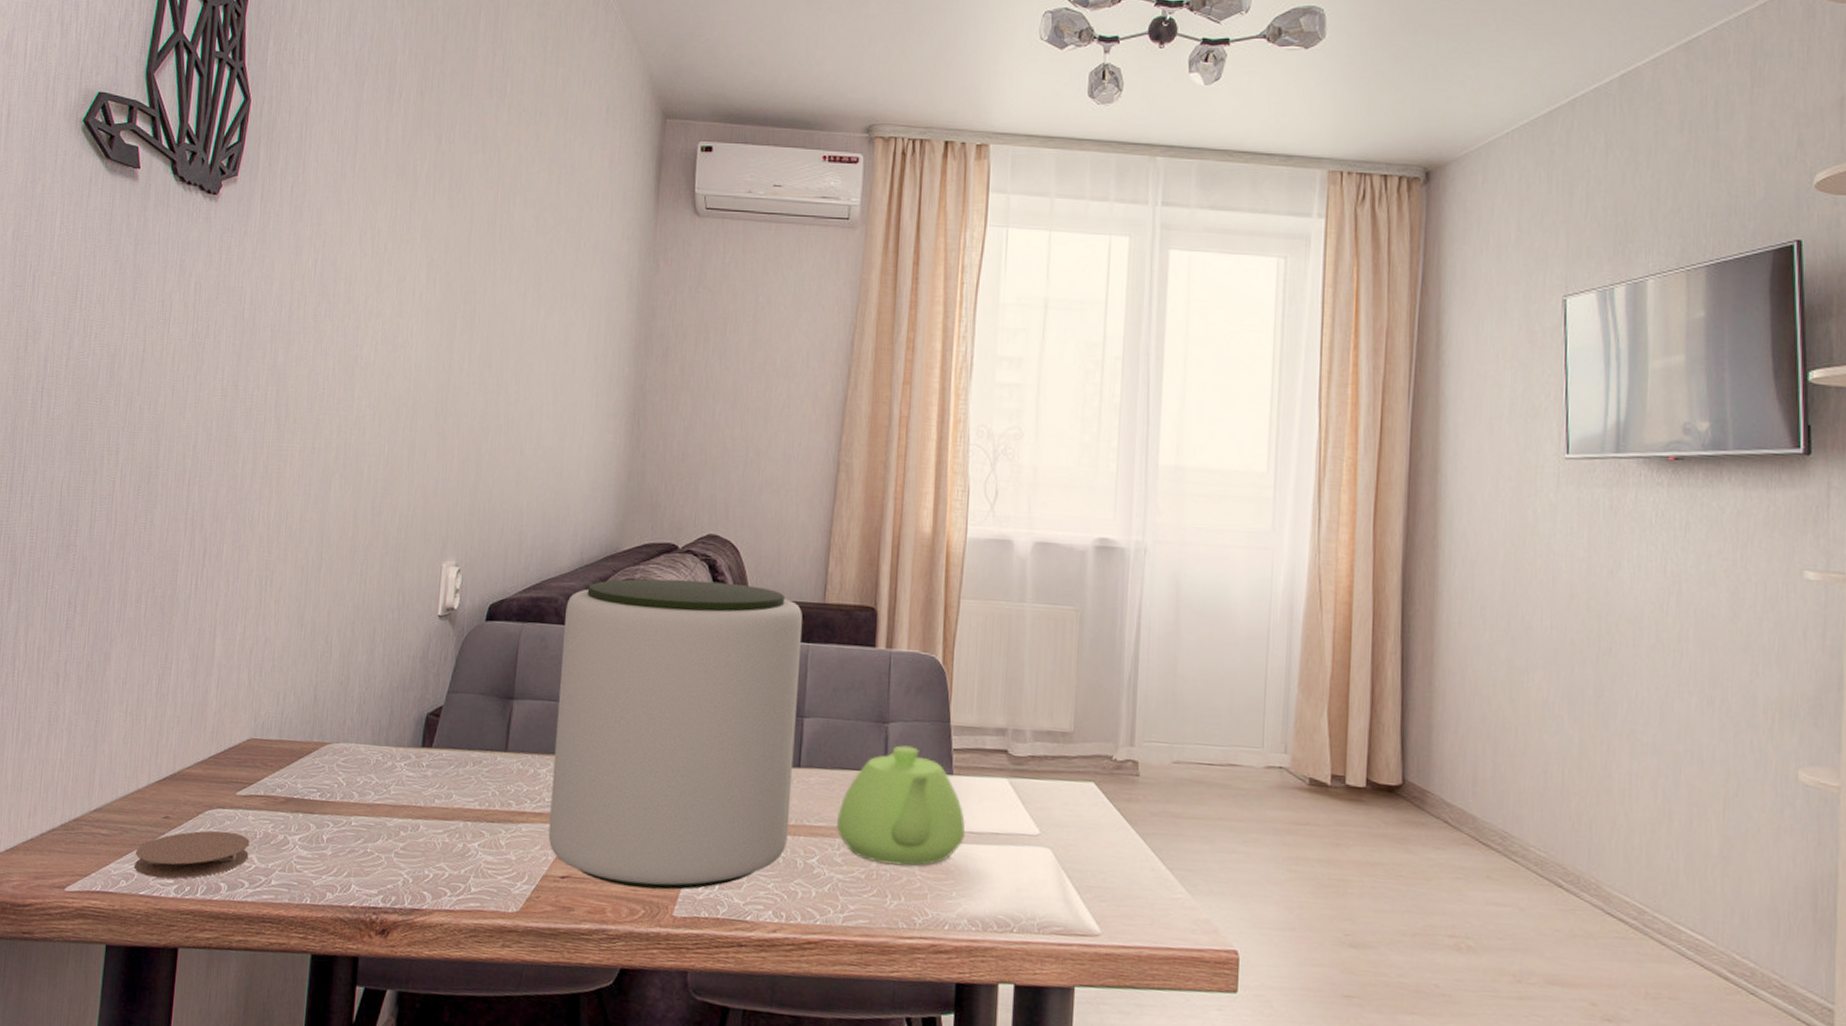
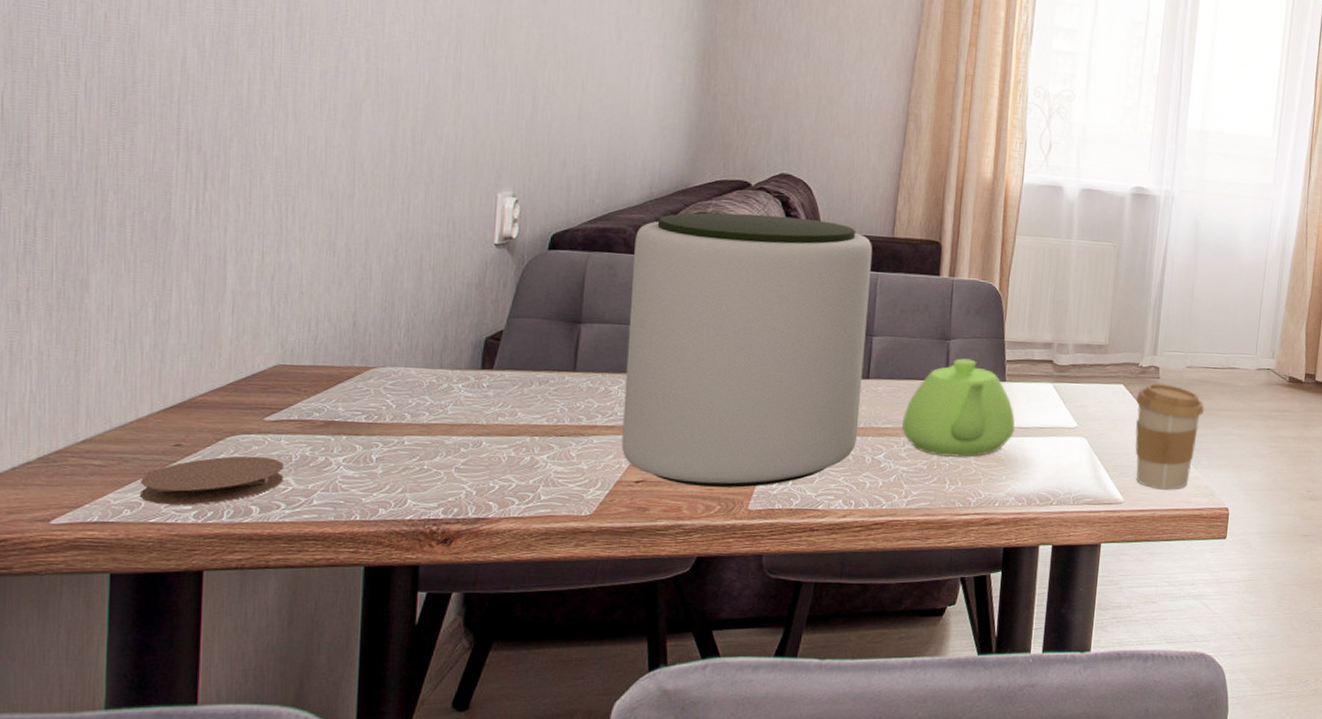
coffee cup: none [1111,782,1200,922] -> present [1135,383,1205,490]

